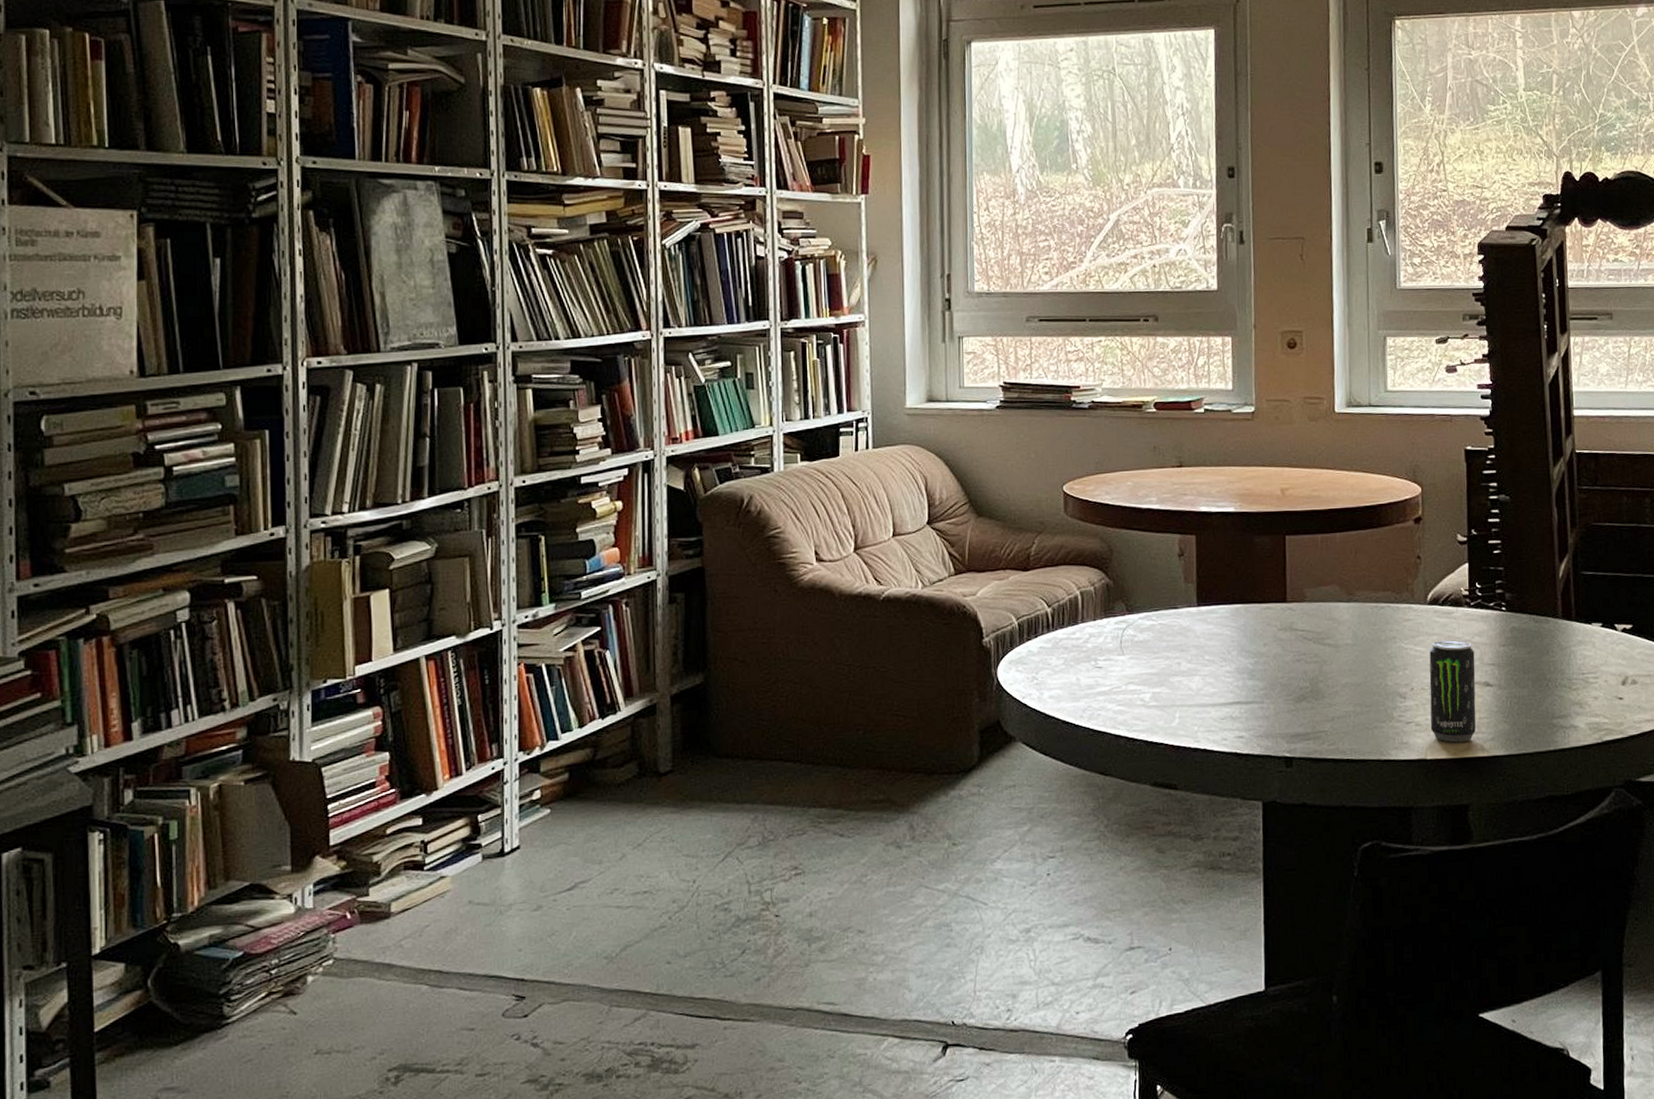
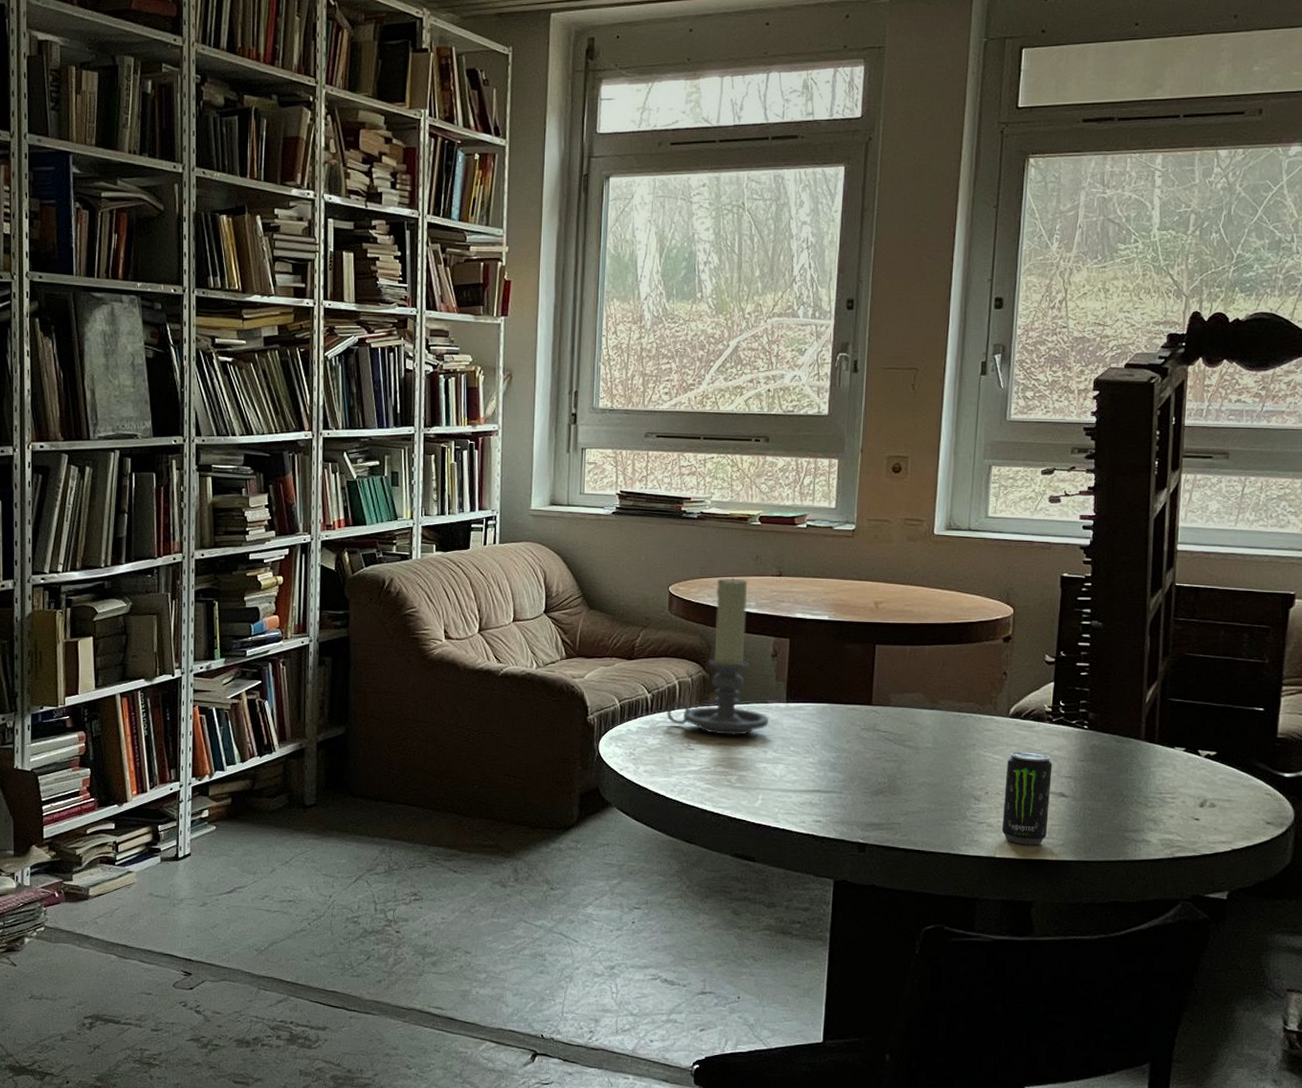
candle holder: none [1070,470,1180,649] -> present [667,576,769,735]

